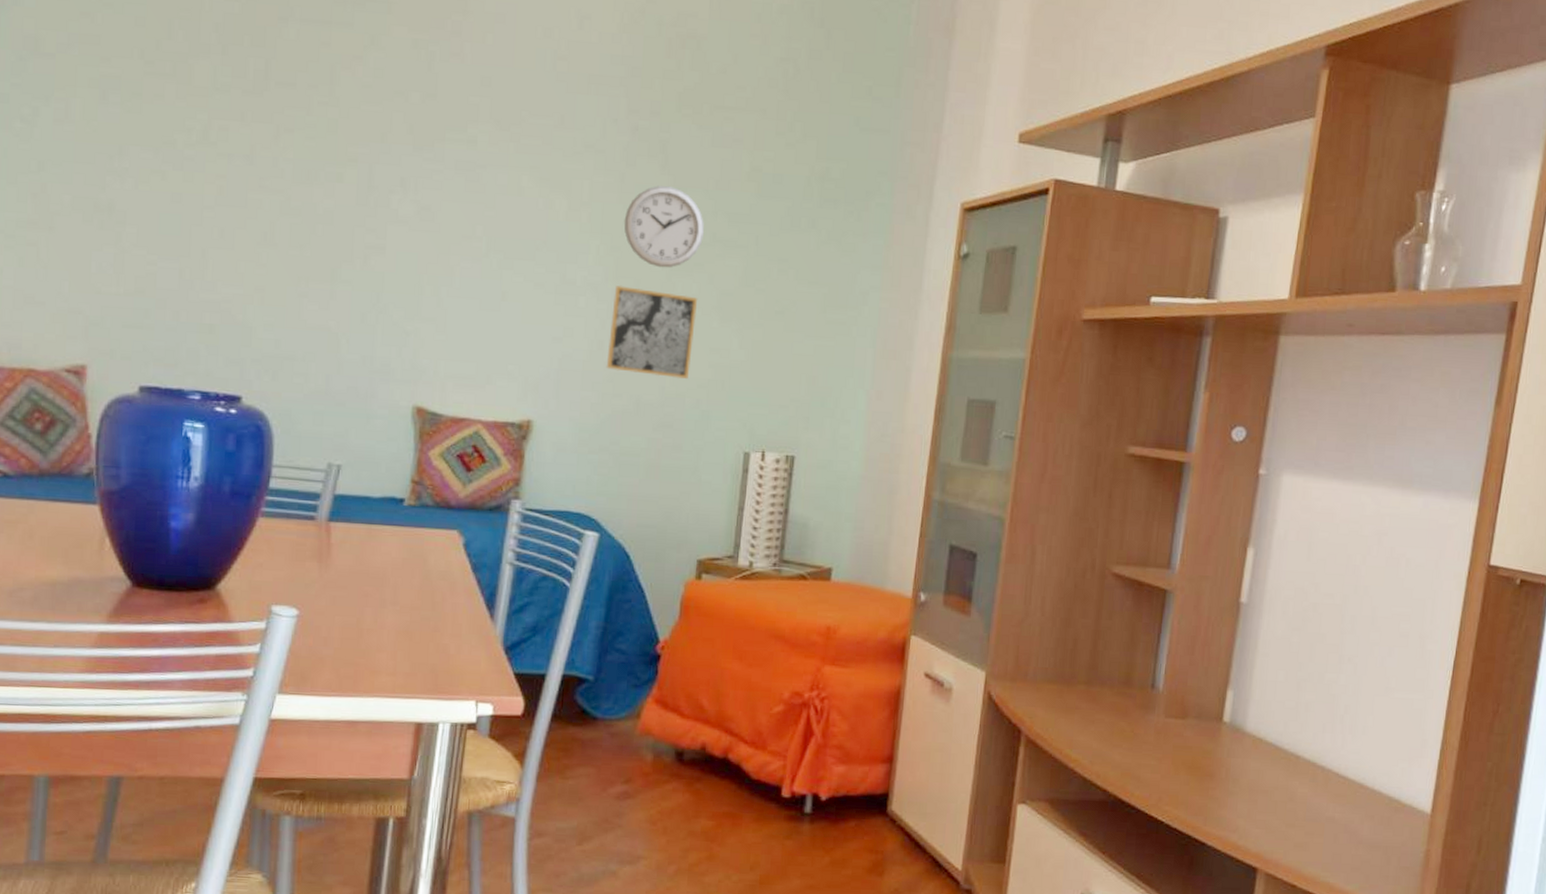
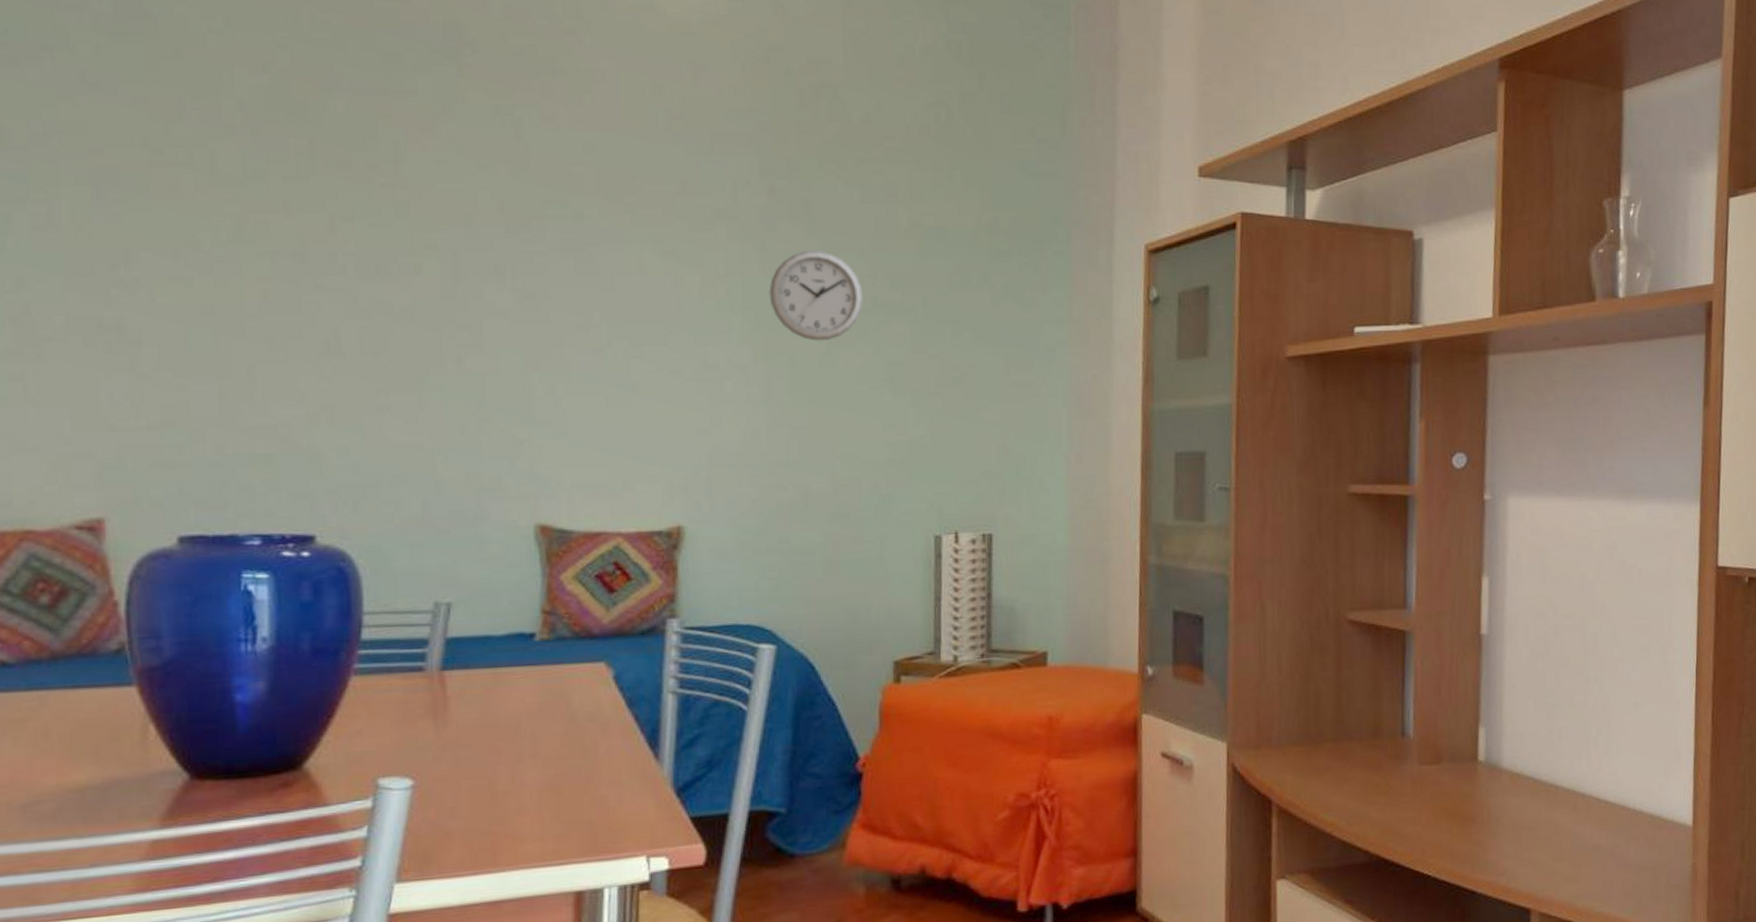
wall art: present [606,285,698,379] -> none [764,364,864,462]

